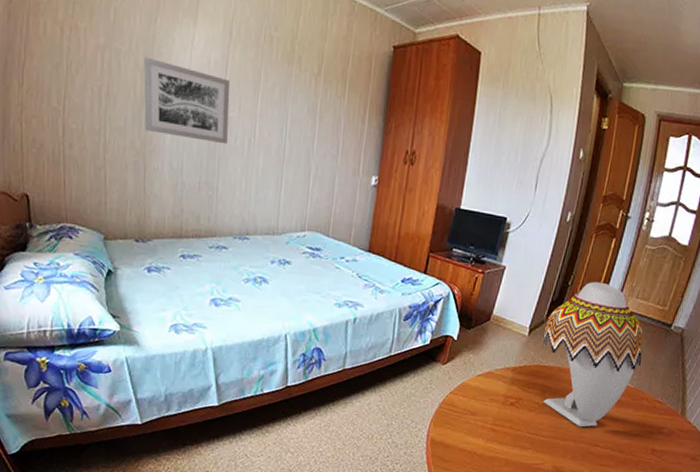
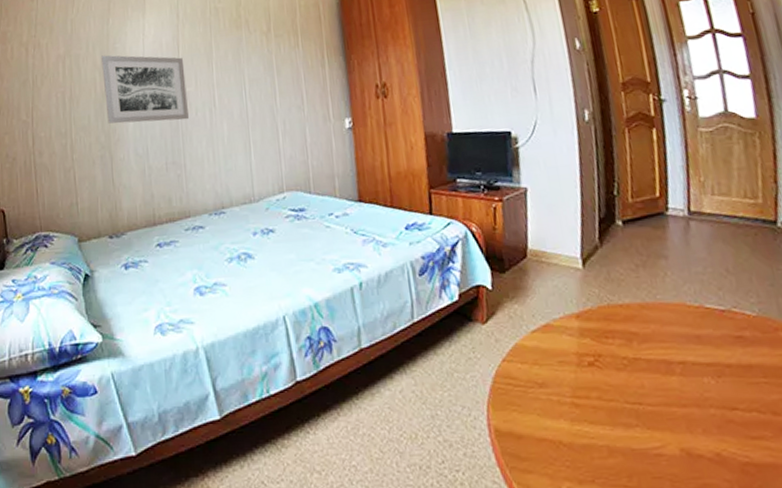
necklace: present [542,281,644,427] -> none [600,183,755,384]

